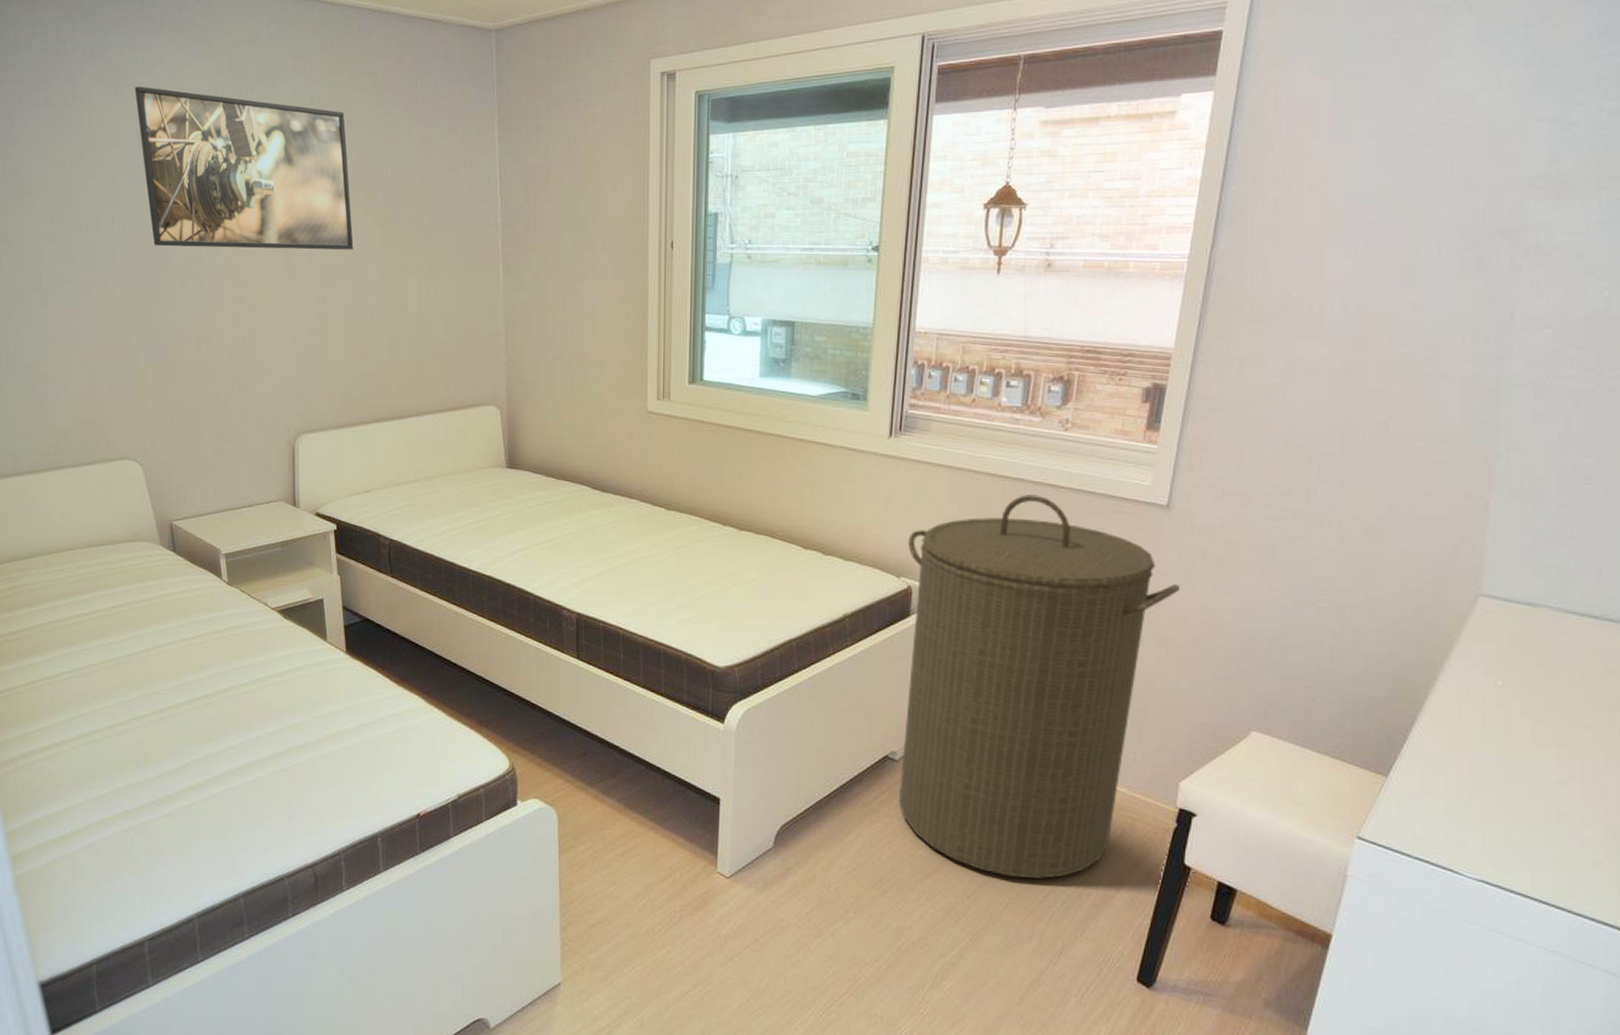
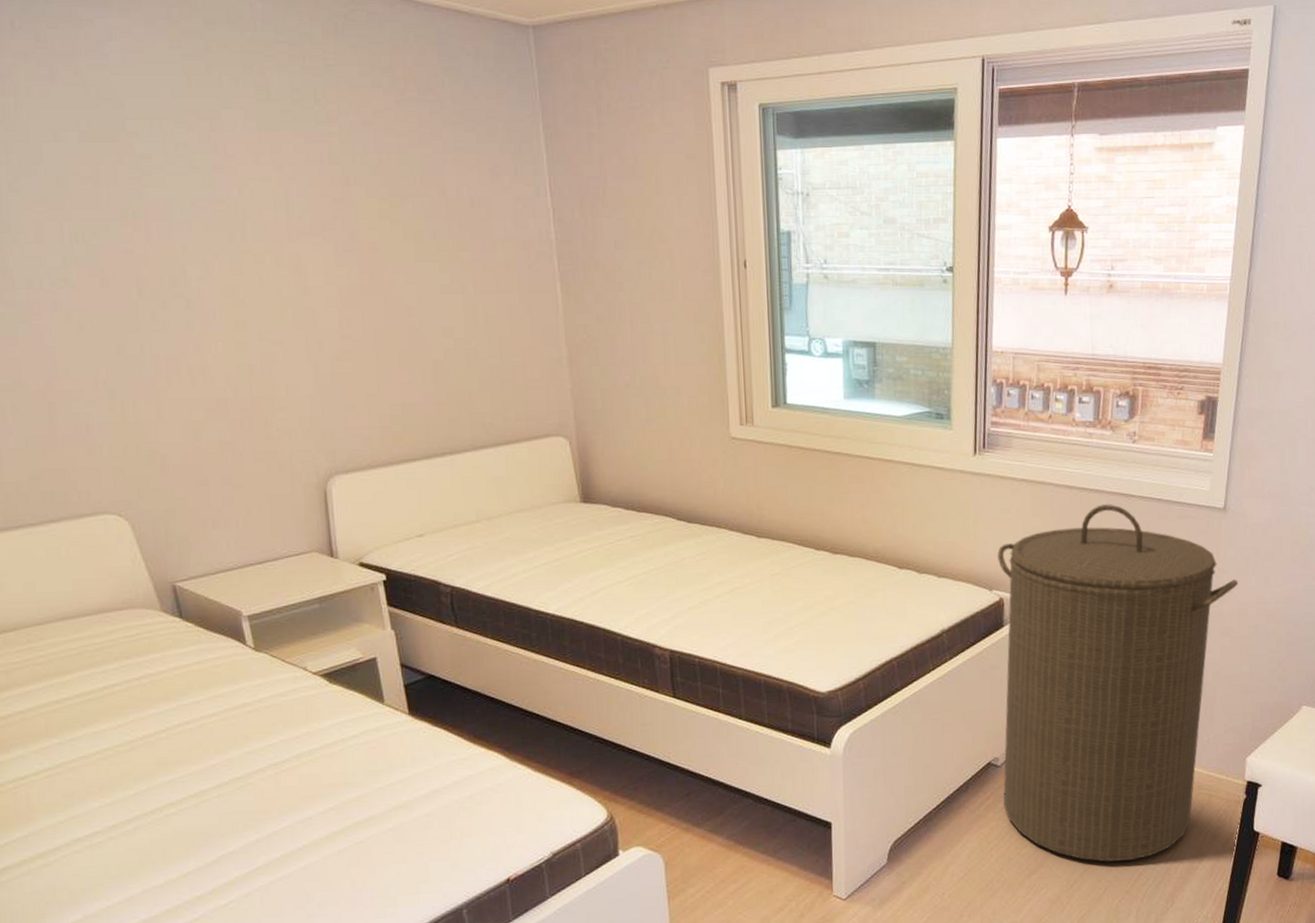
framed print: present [134,86,354,250] -> none [76,68,382,267]

